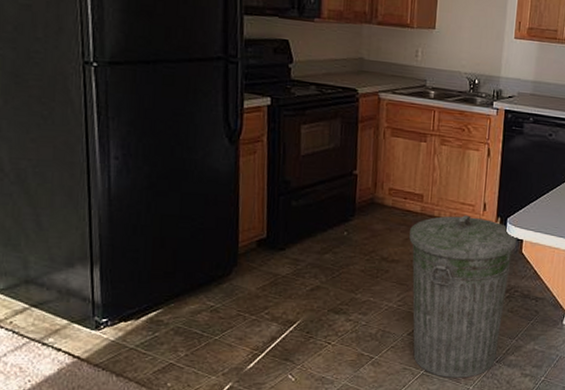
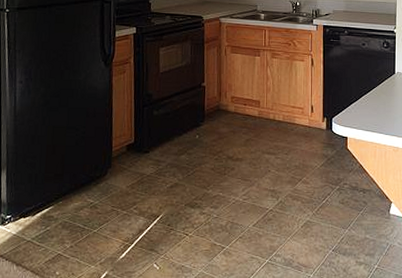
trash can: present [409,215,517,378] -> none [250,117,342,266]

